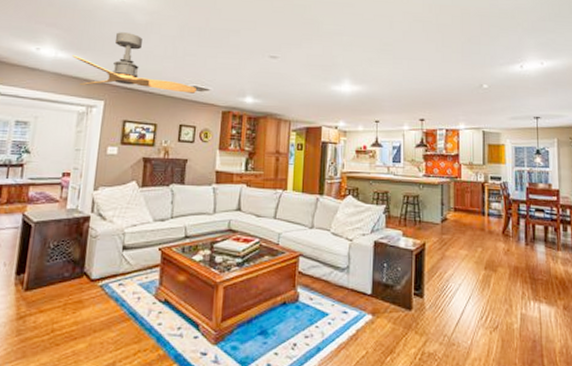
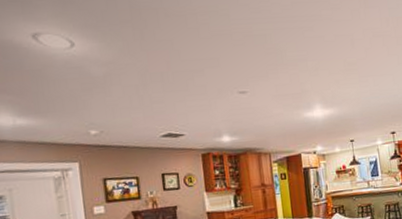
ceiling fan: present [72,32,198,94] -> none [32,88,173,150]

